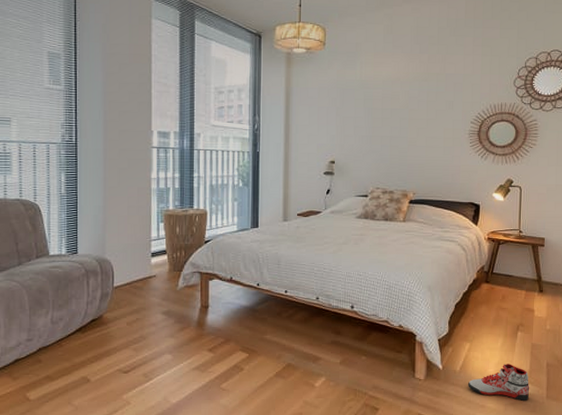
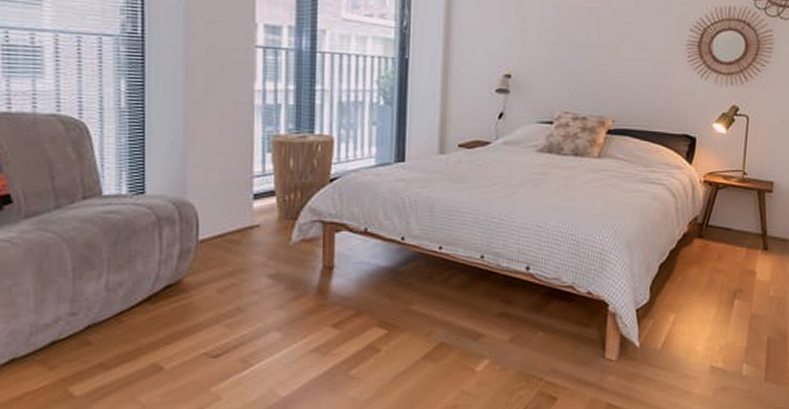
sneaker: present [468,364,530,401] -> none [670,339,746,384]

